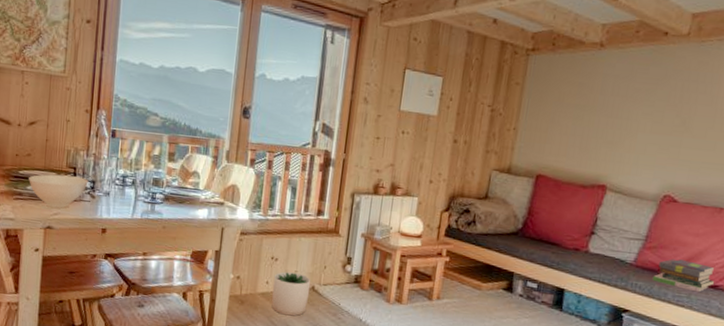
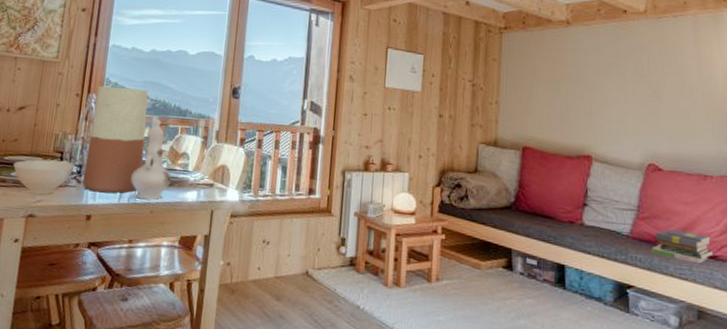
vase: none [96,102,158,209] -> present [82,85,148,193]
ewer: none [142,137,184,217] -> present [130,118,172,201]
planter: present [271,271,311,316] -> none [264,256,305,305]

